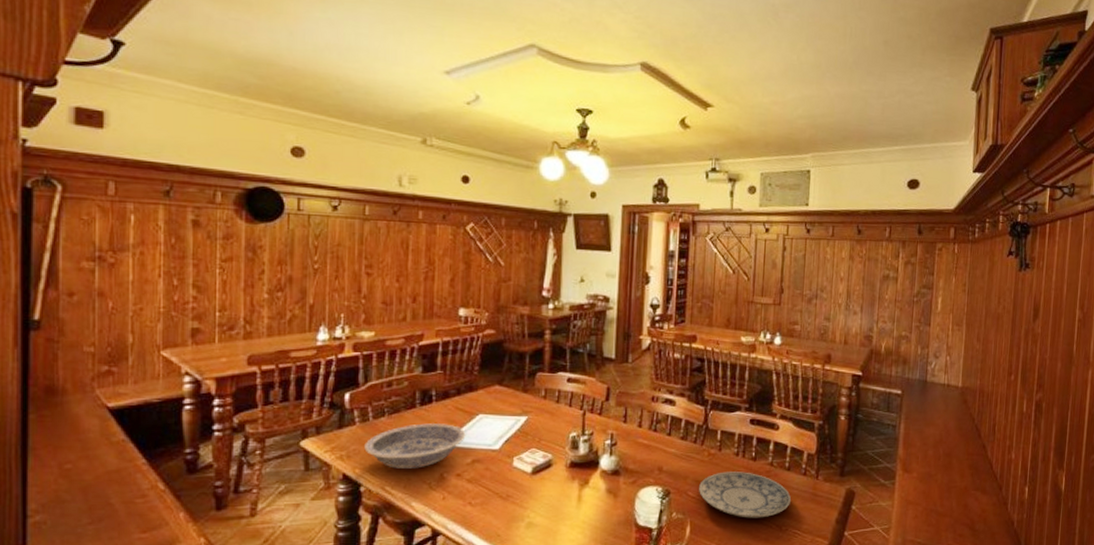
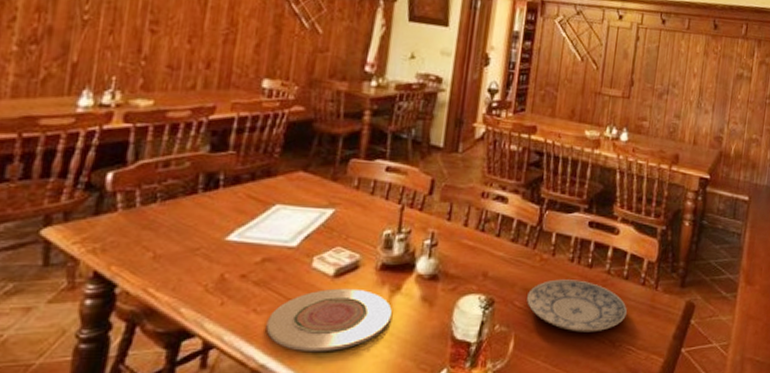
bowl: present [364,423,466,469] -> none [125,213,258,267]
plate: none [480,483,583,538] -> present [266,288,393,353]

